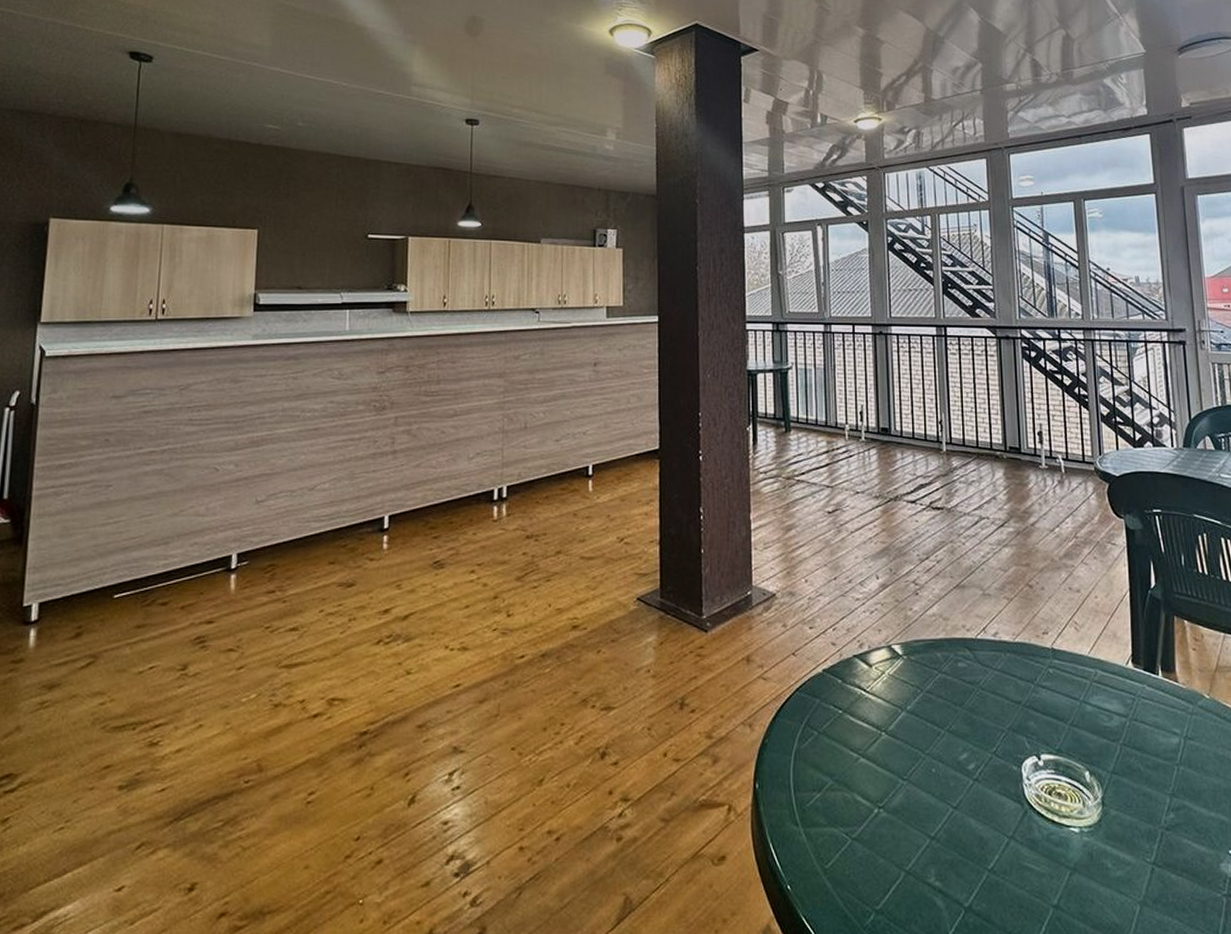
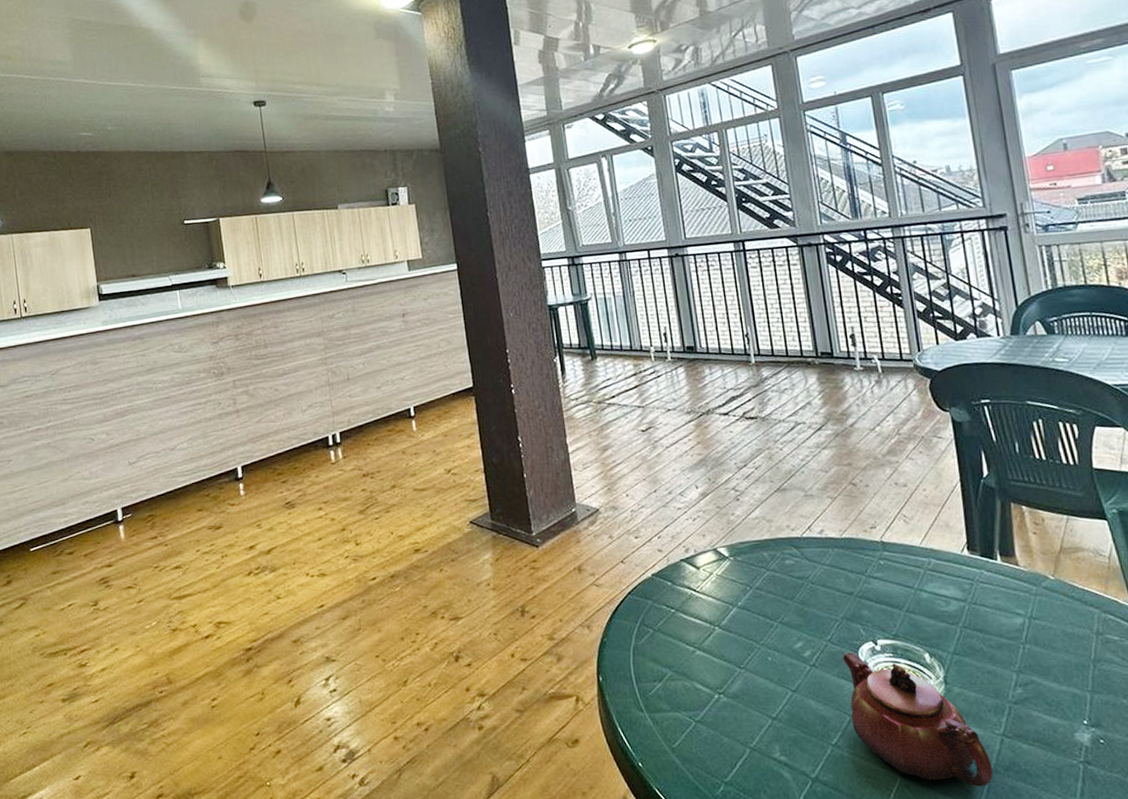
teapot: none [1006,766,1142,921] -> present [843,652,993,787]

